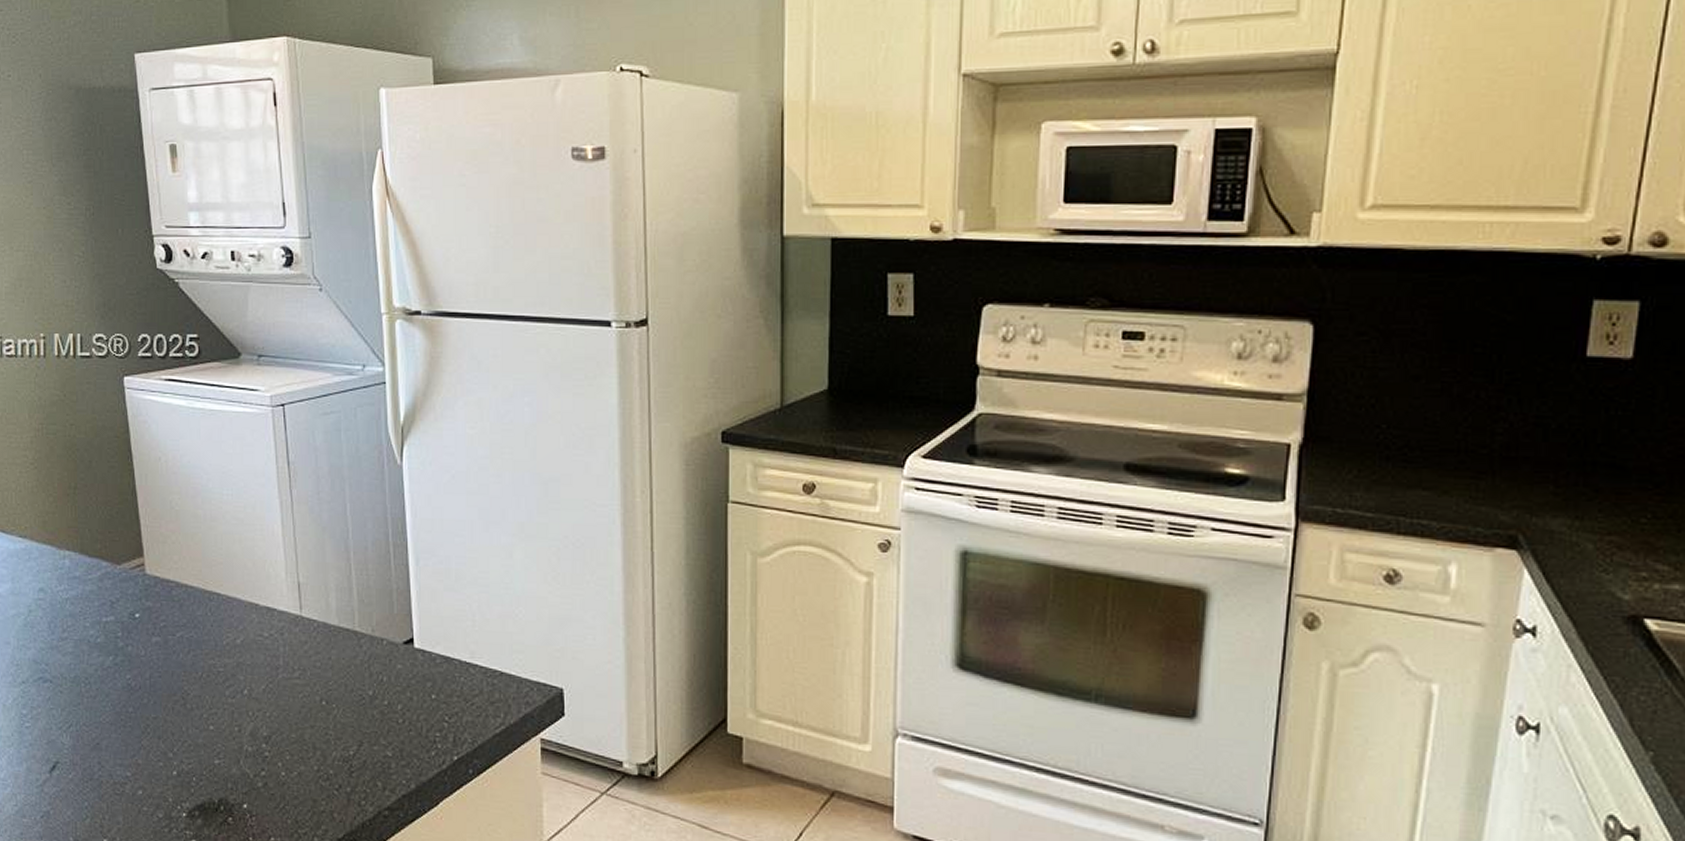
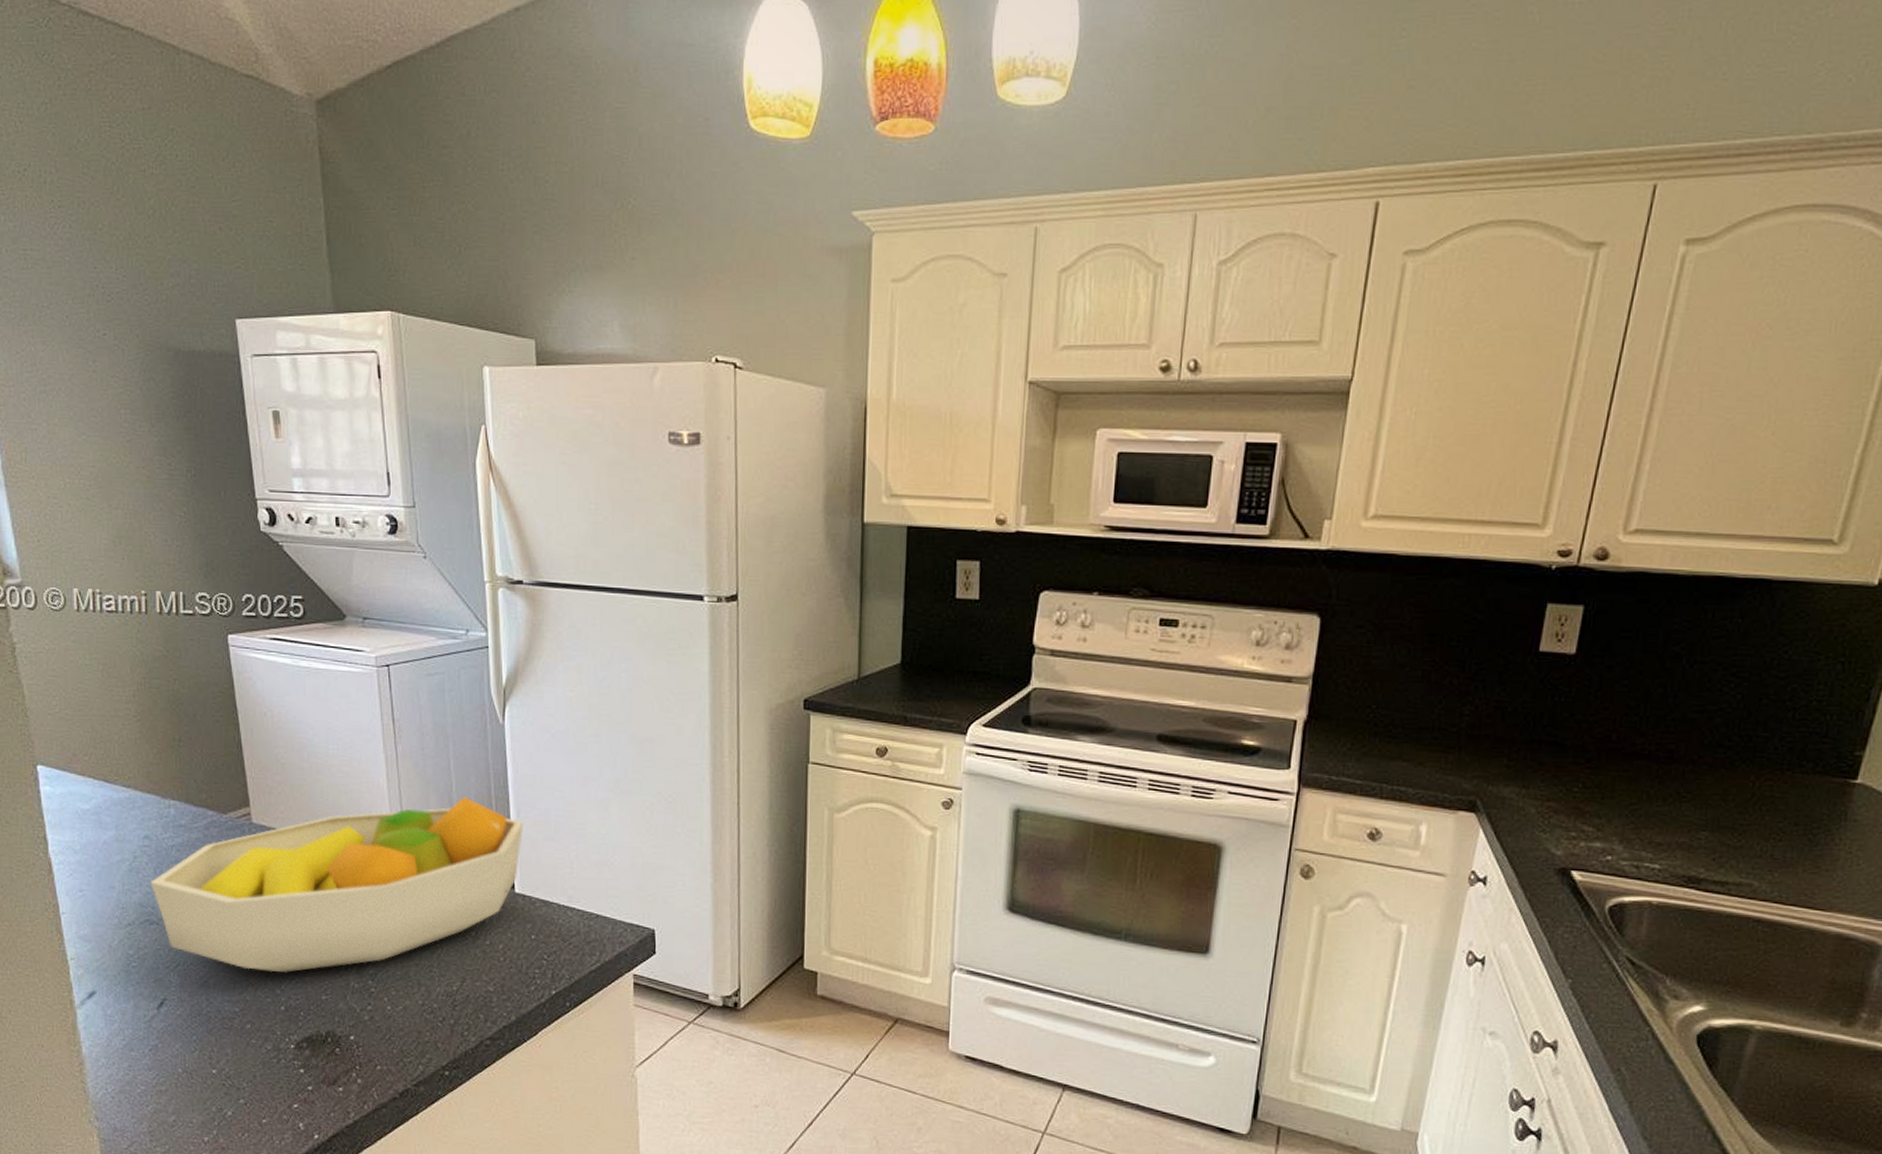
fruit bowl: none [44,543,423,734] -> present [150,796,524,972]

